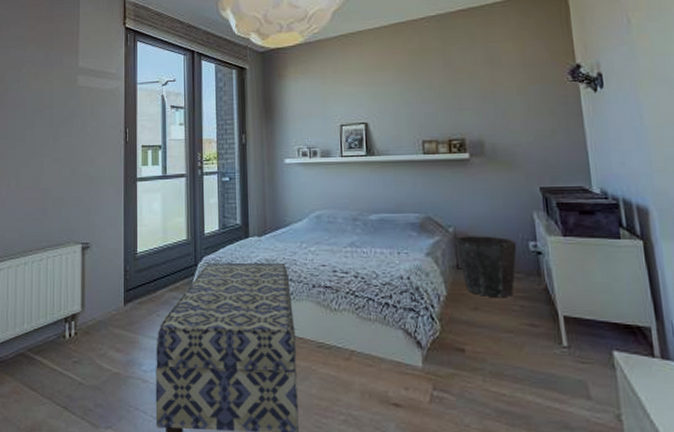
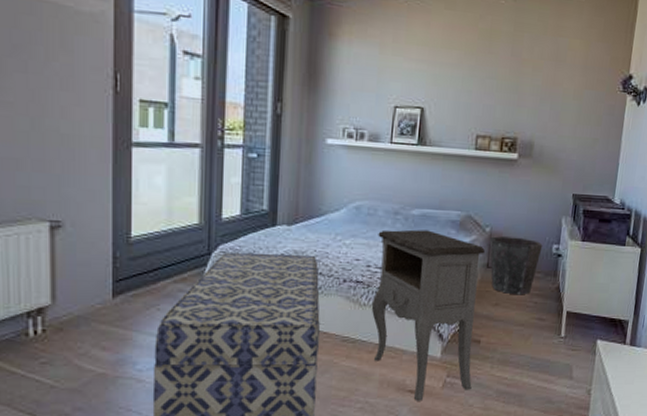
nightstand: none [340,234,464,417] -> present [371,229,485,401]

